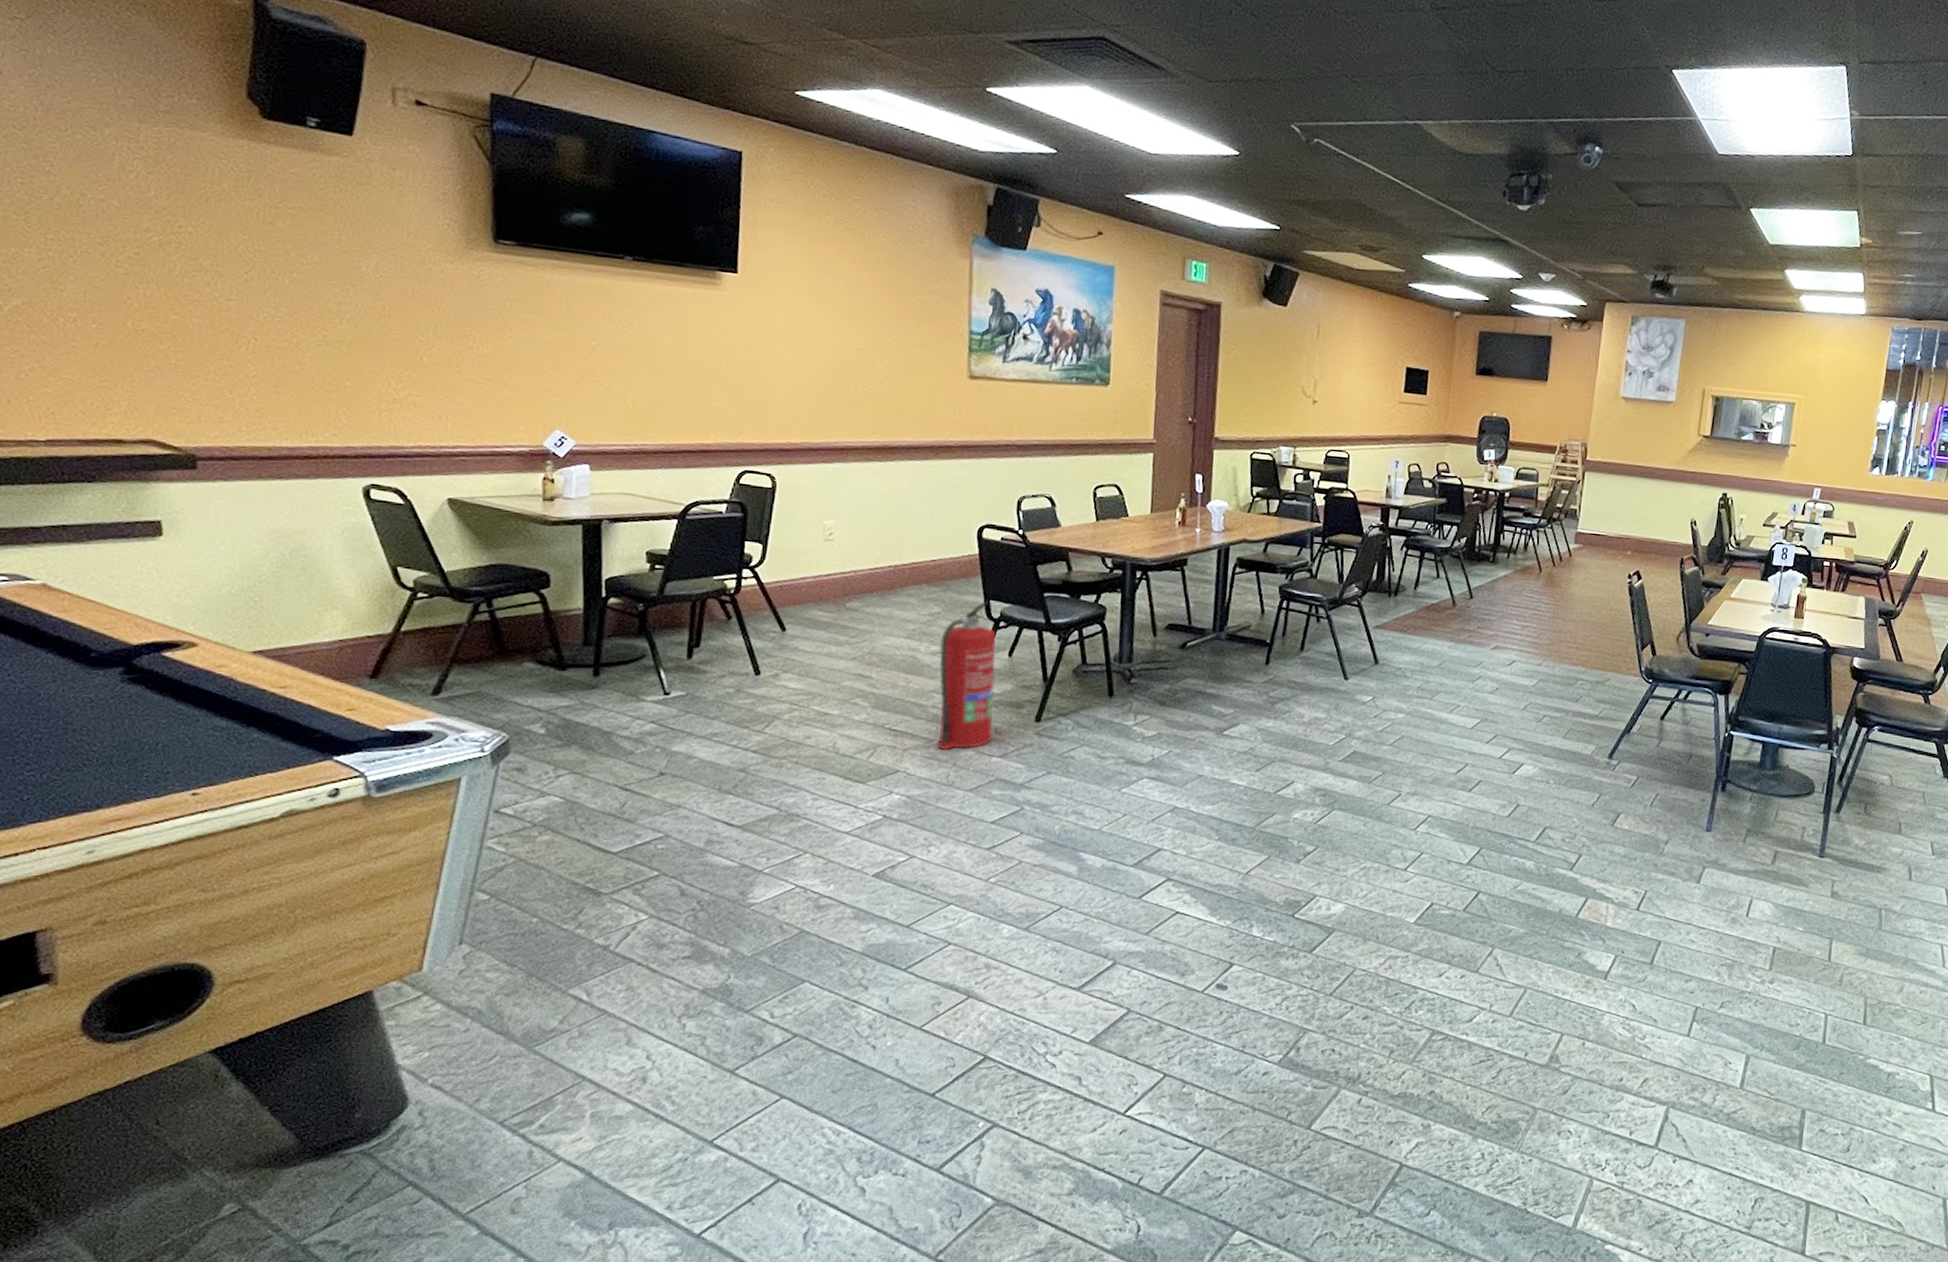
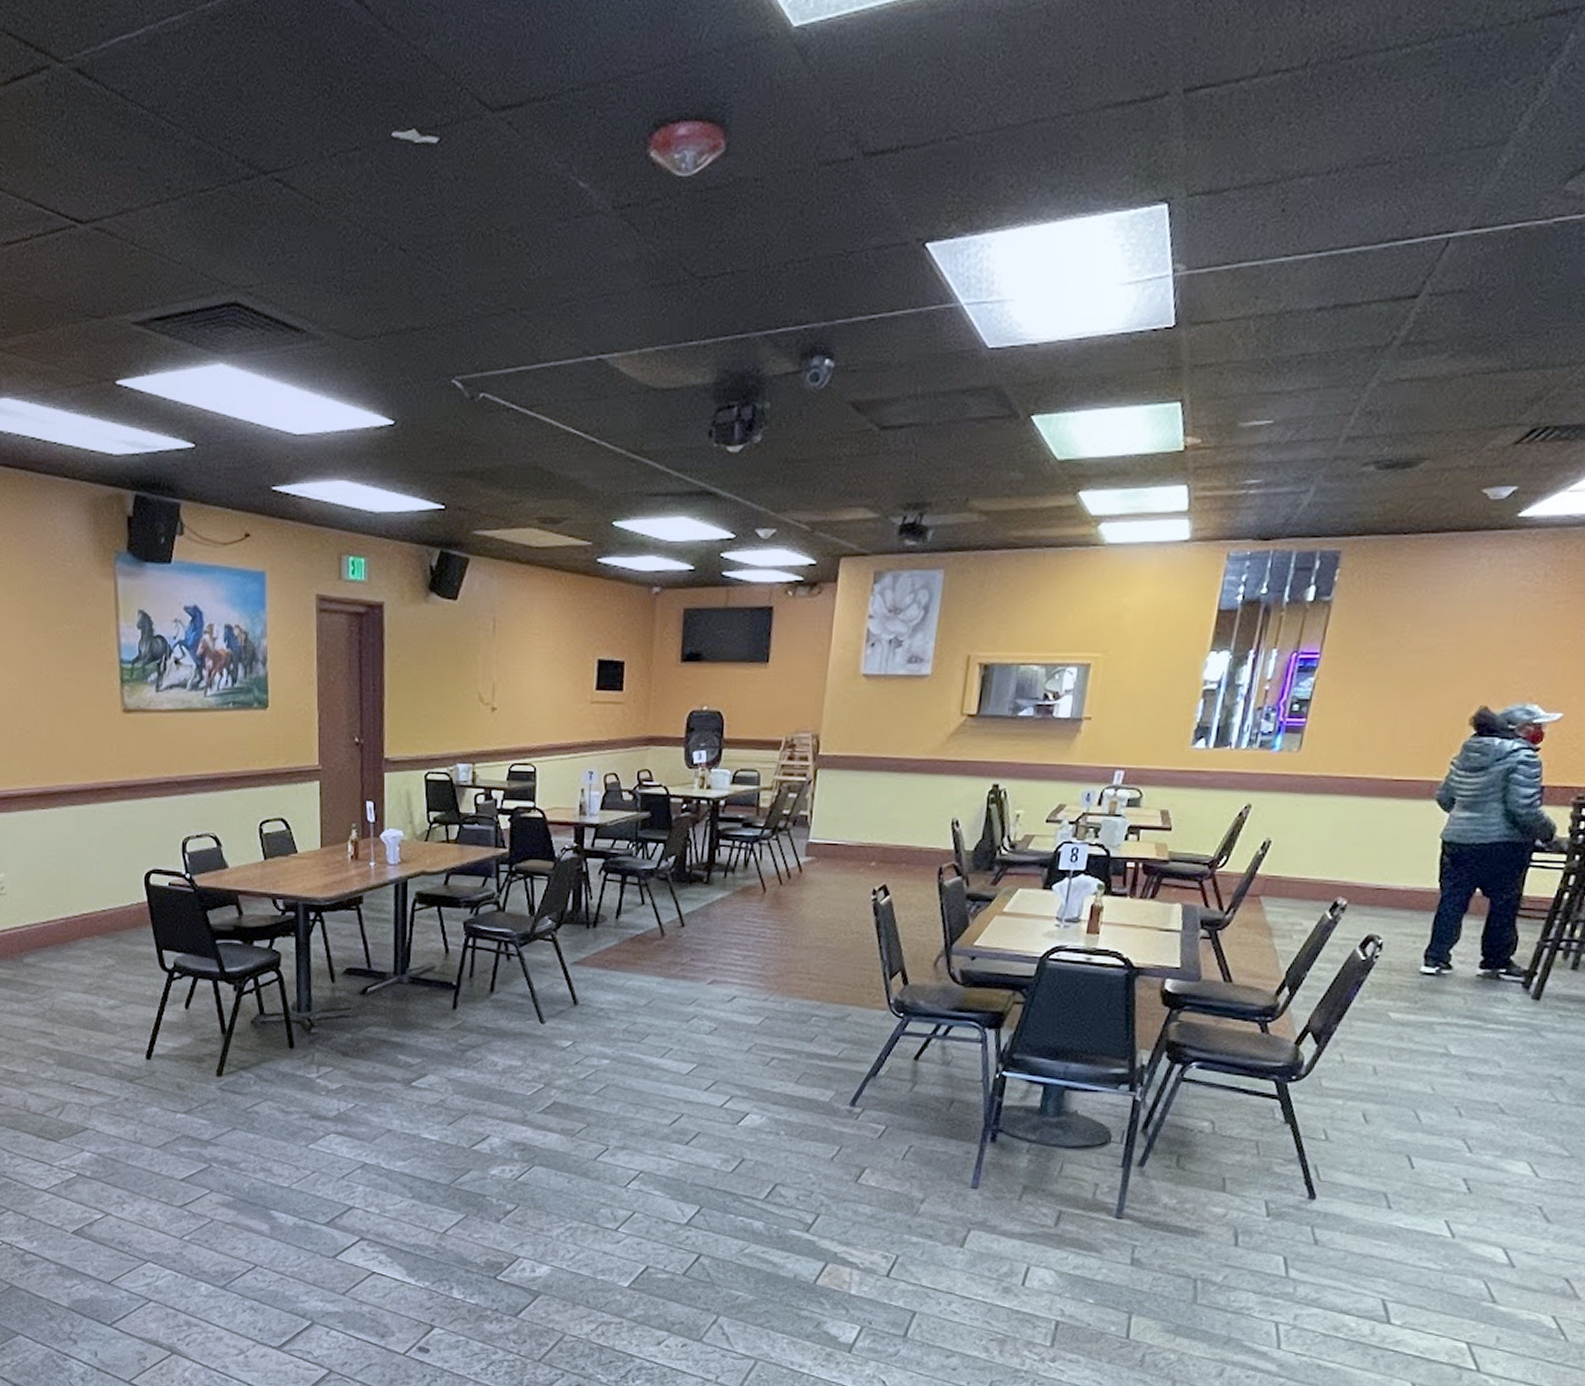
fire extinguisher: present [937,600,996,750] -> none [117,950,175,1107]

